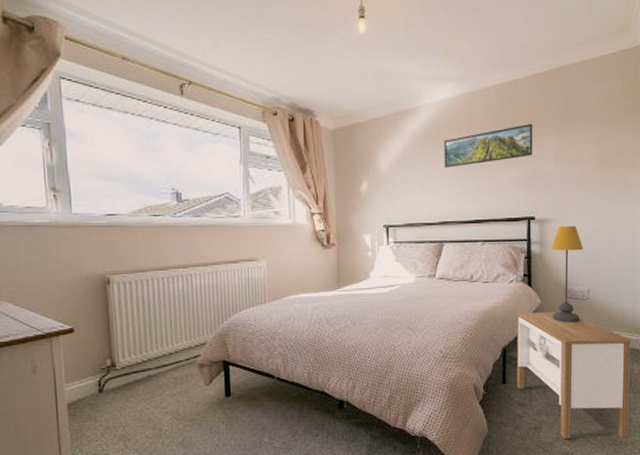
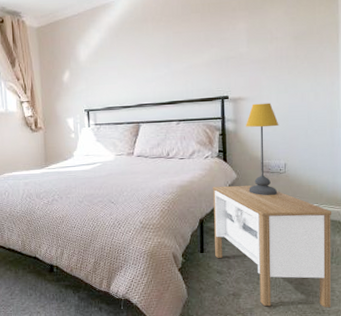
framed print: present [444,123,533,169] -> none [138,8,225,56]

